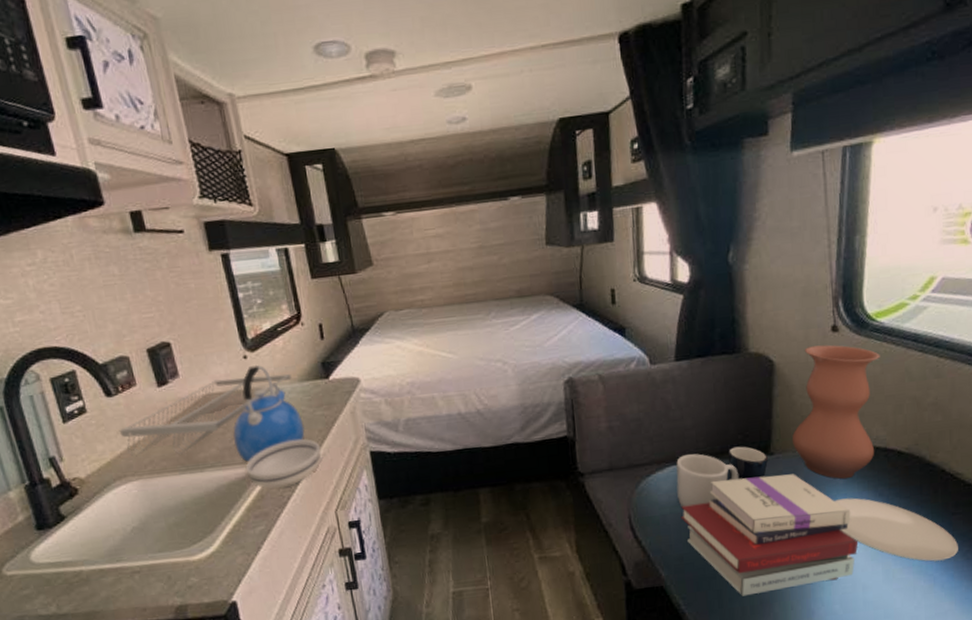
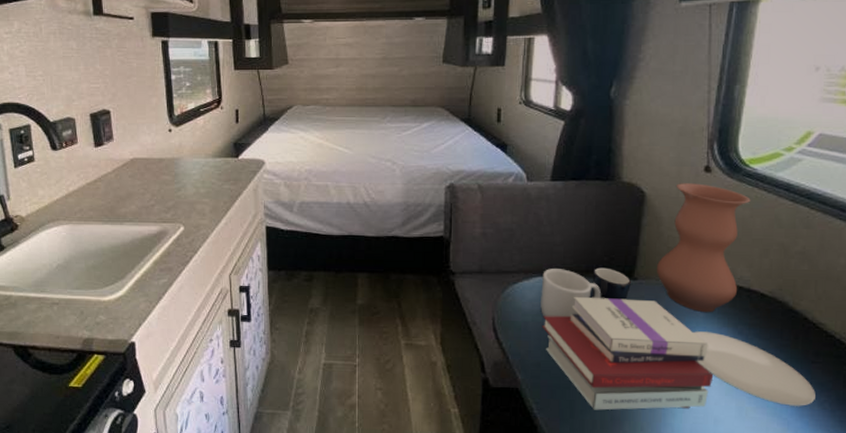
dish rack: present [119,373,292,457] -> none [58,147,207,207]
kettle: present [233,364,305,463] -> none [152,138,212,222]
bowl: present [245,439,322,489] -> none [158,208,224,248]

